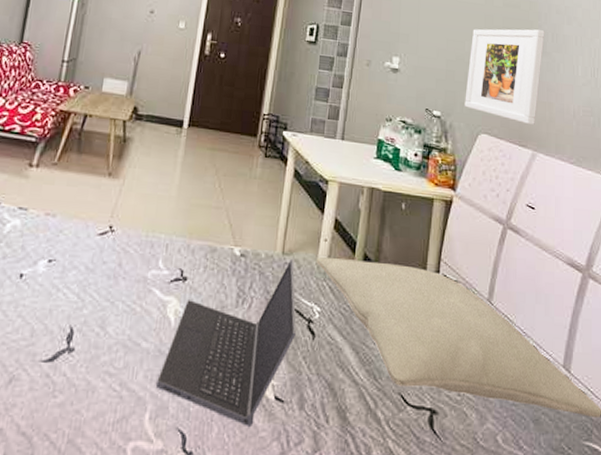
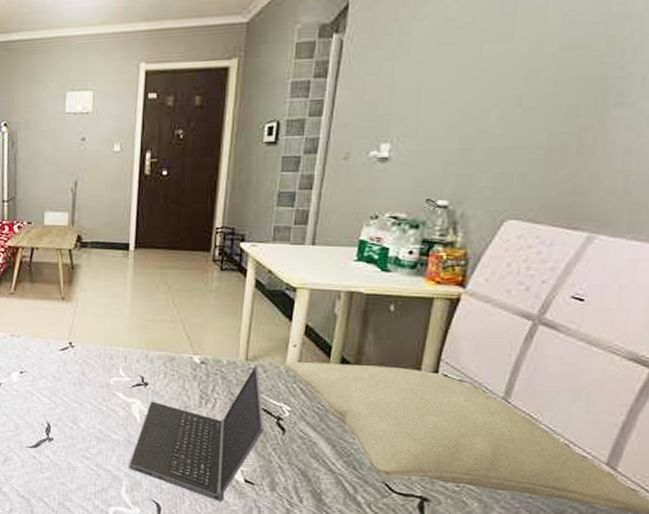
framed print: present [465,29,545,125] -> none [485,73,630,201]

